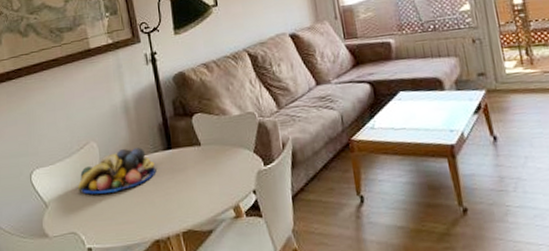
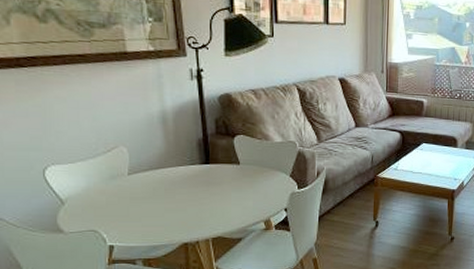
fruit bowl: present [77,147,157,194] -> none [101,158,191,198]

